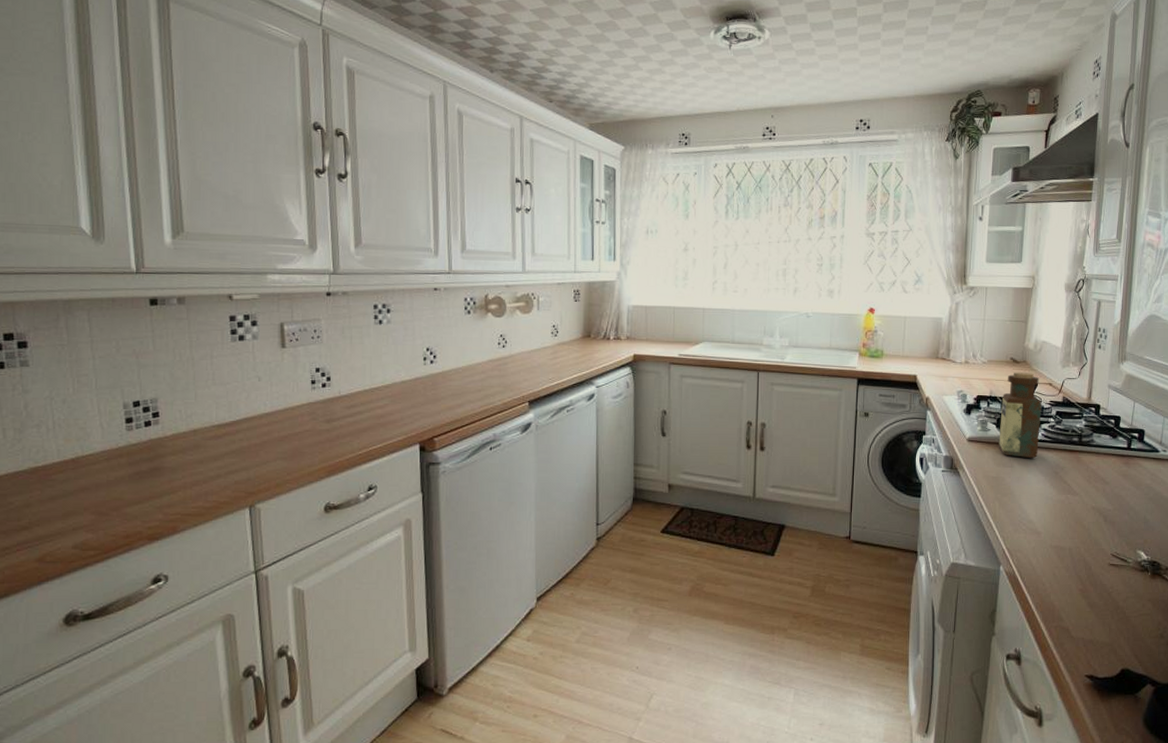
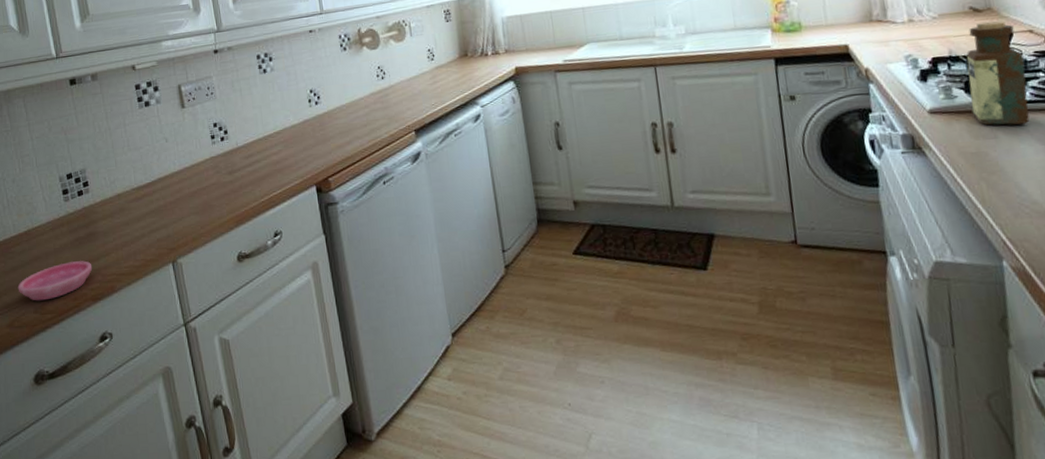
saucer: none [55,496,153,536] -> present [17,261,93,301]

